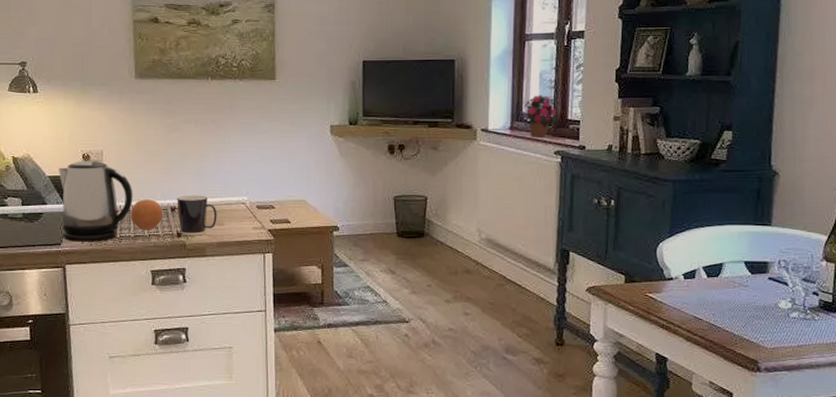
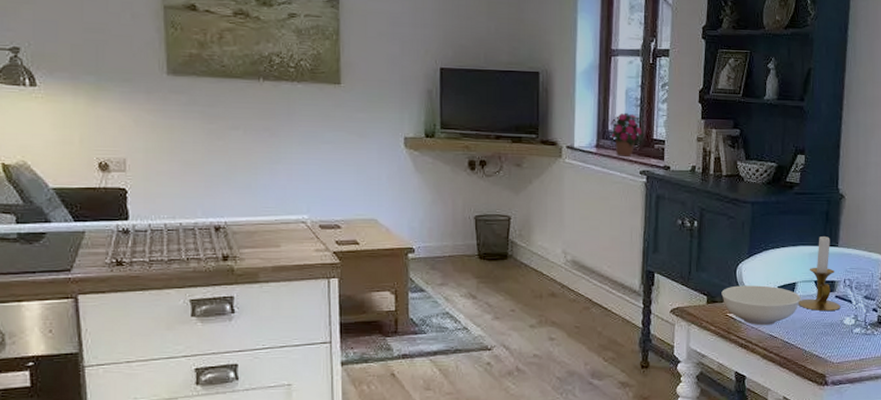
kettle: present [59,160,133,242] -> none [67,169,166,267]
fruit: present [130,199,162,231] -> none [163,217,204,253]
mug: present [177,195,217,236] -> none [222,212,272,259]
bowl: none [640,265,729,307] -> present [721,285,801,326]
candlestick: none [726,215,775,293] -> present [799,236,841,311]

